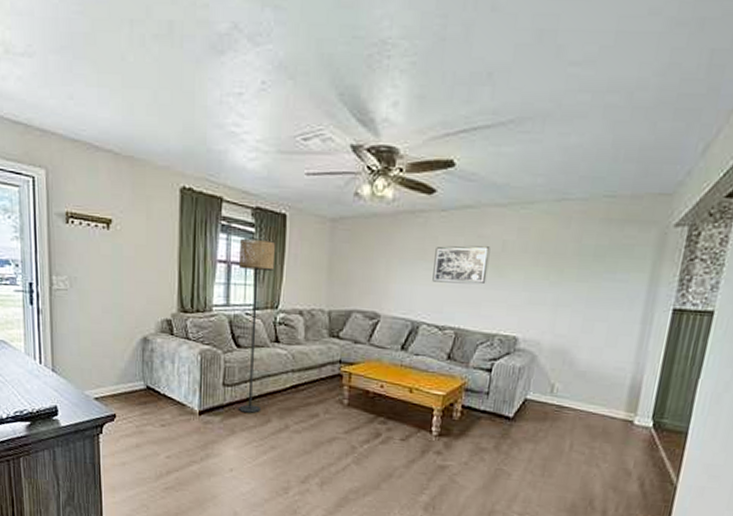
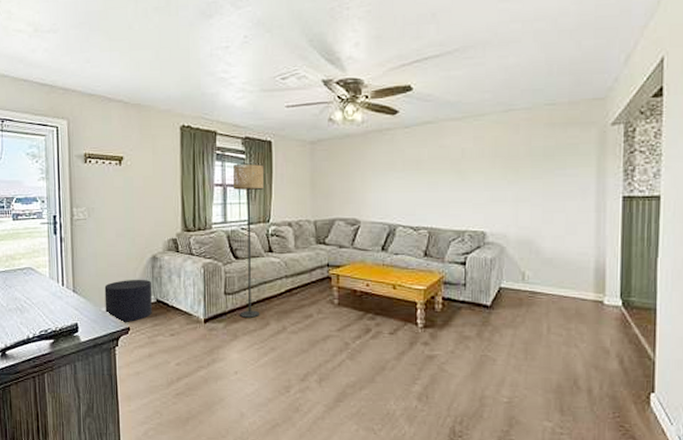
stool: none [88,361,141,409] -> present [104,279,152,322]
wall art: present [432,246,491,285] -> none [403,155,451,189]

